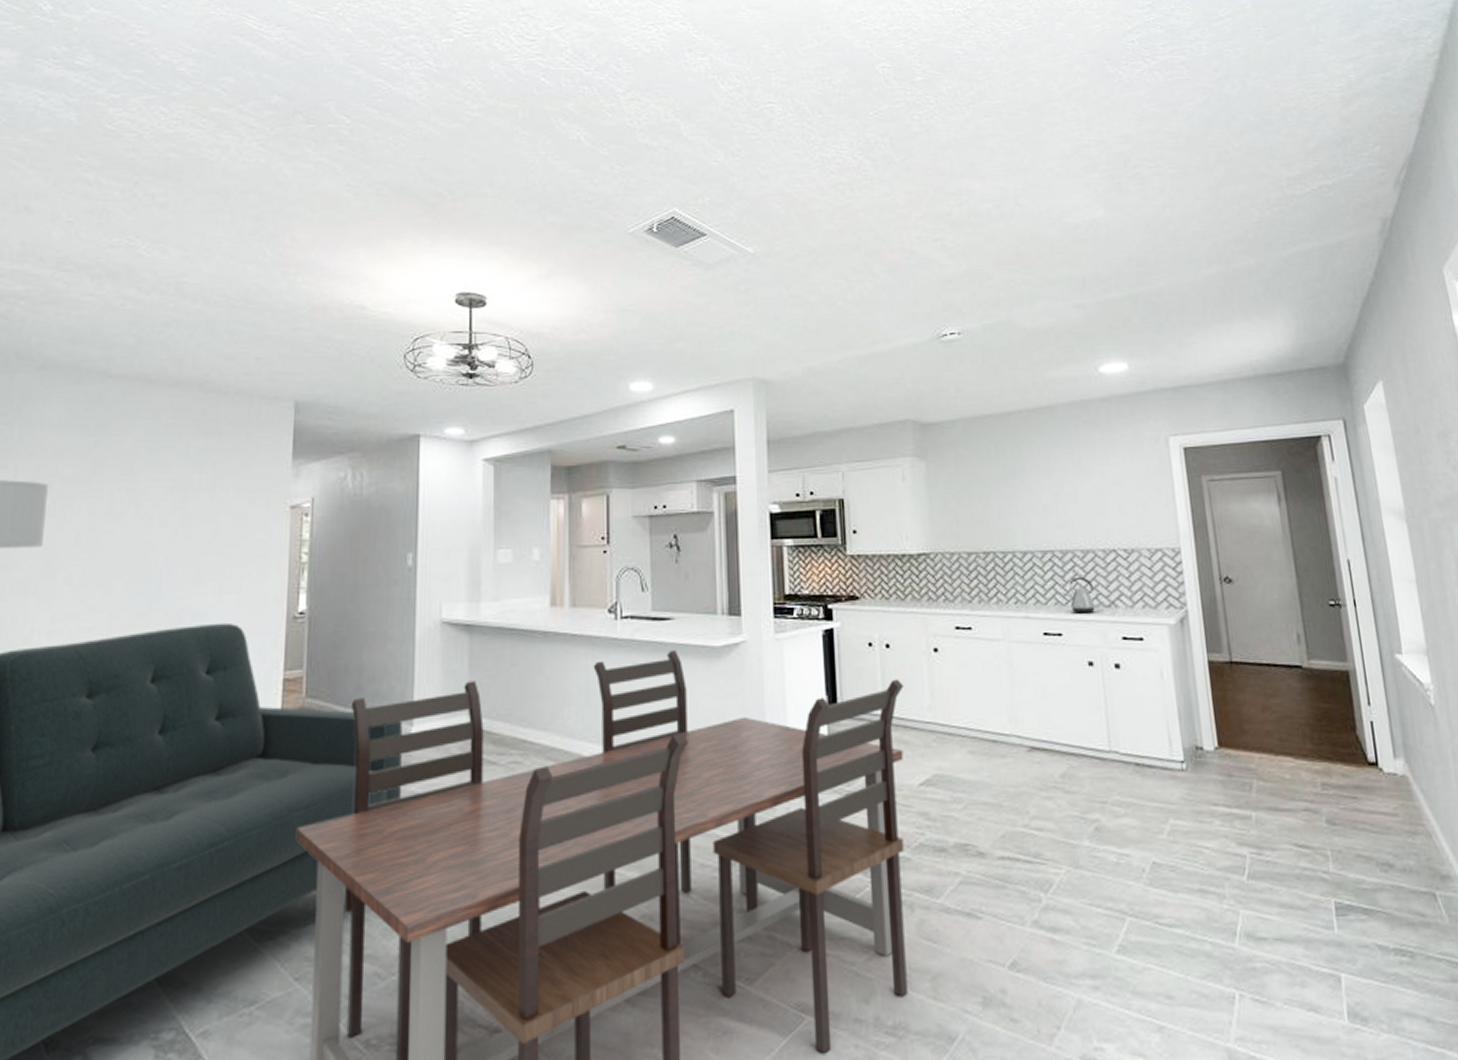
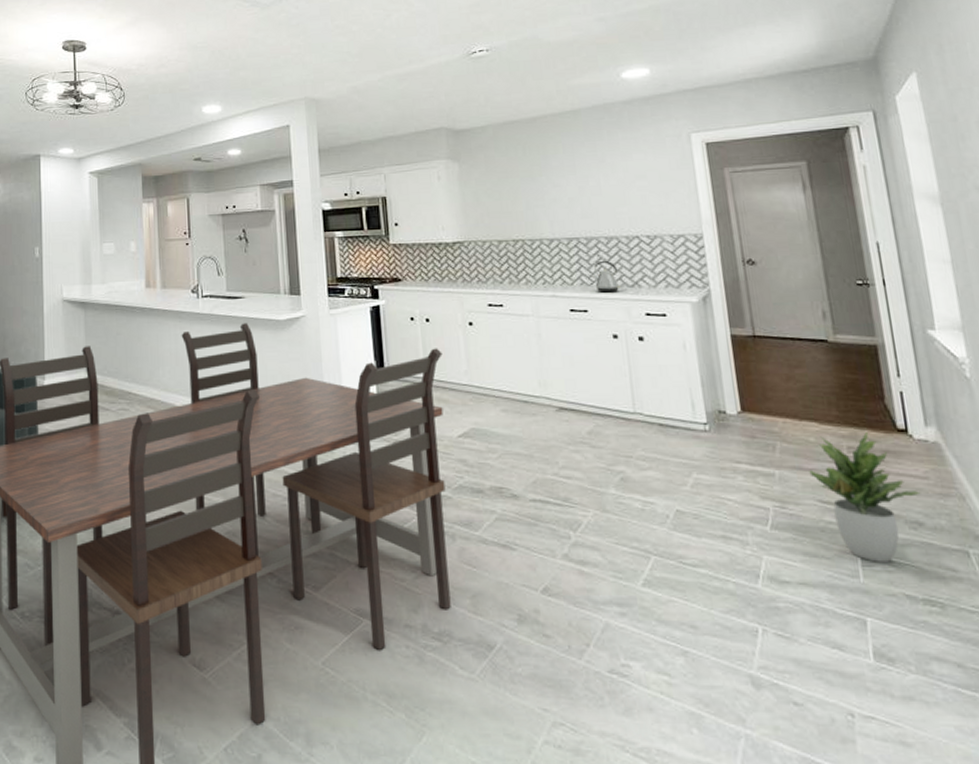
potted plant: none [1285,767,1391,911] -> present [809,432,921,562]

